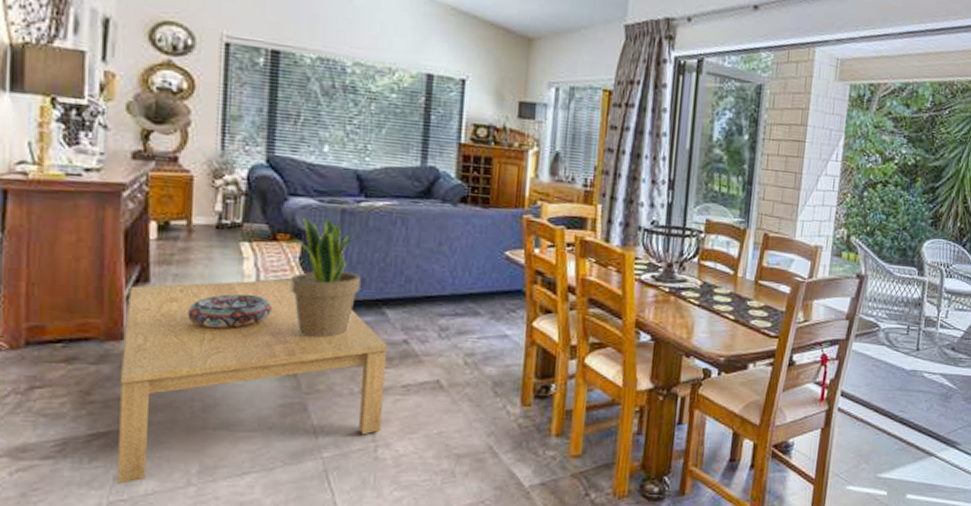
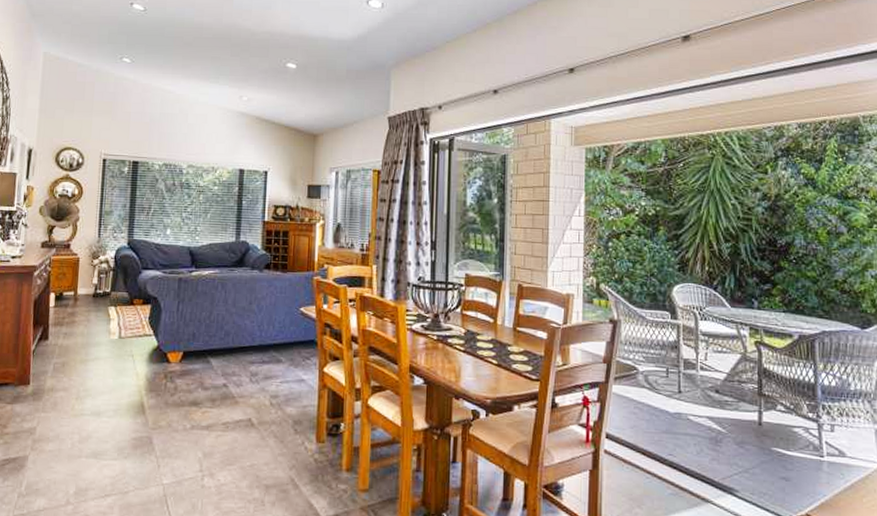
coffee table: present [117,279,388,484] -> none [20,335,212,501]
decorative bowl: present [187,294,272,329] -> none [72,348,129,376]
potted plant: present [285,216,361,338] -> none [139,285,192,382]

